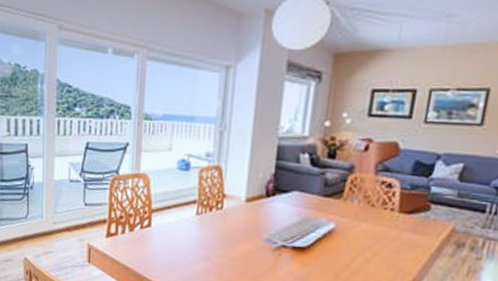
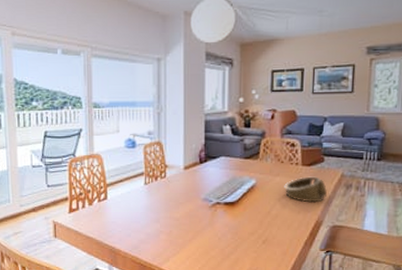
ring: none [371,226,430,261] -> present [284,176,327,203]

